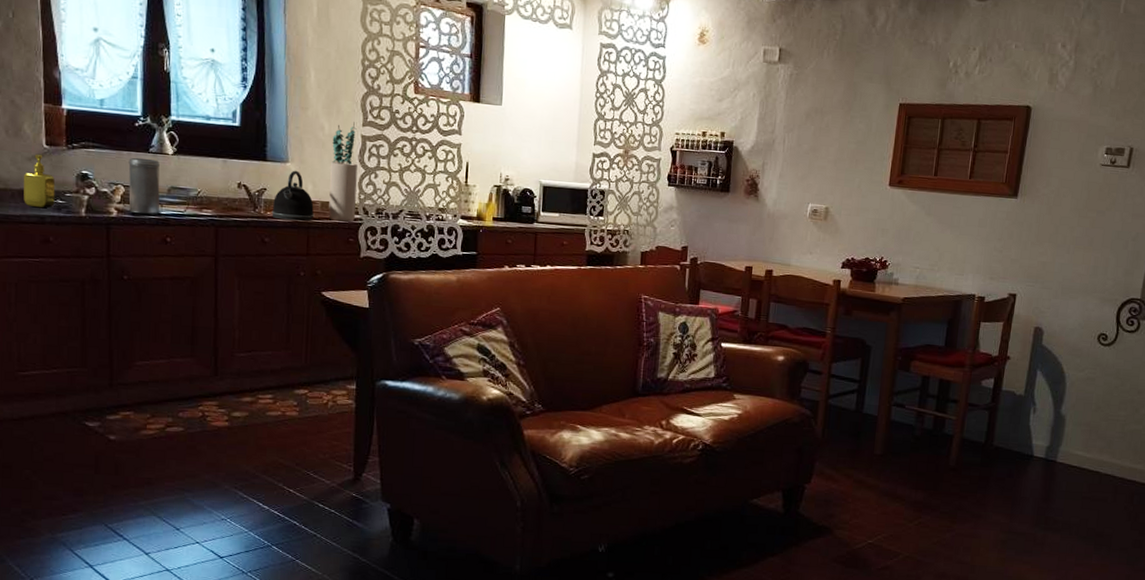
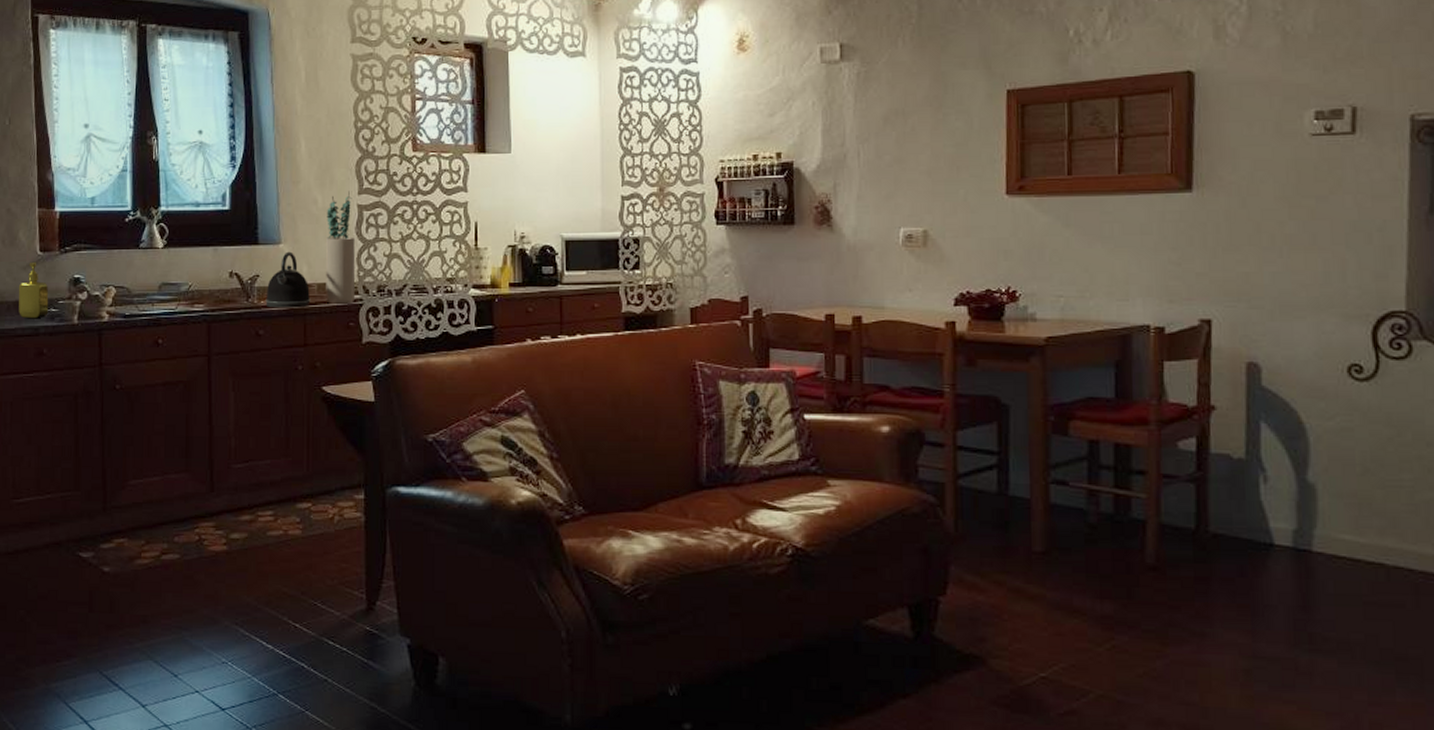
canister: present [128,157,160,215] -> none [119,255,151,316]

